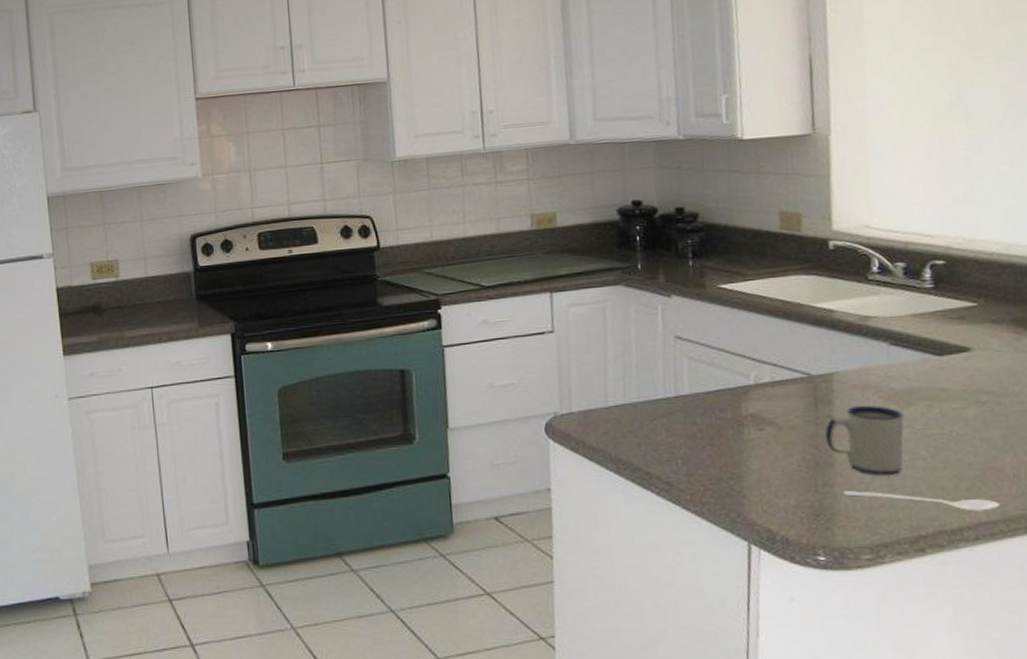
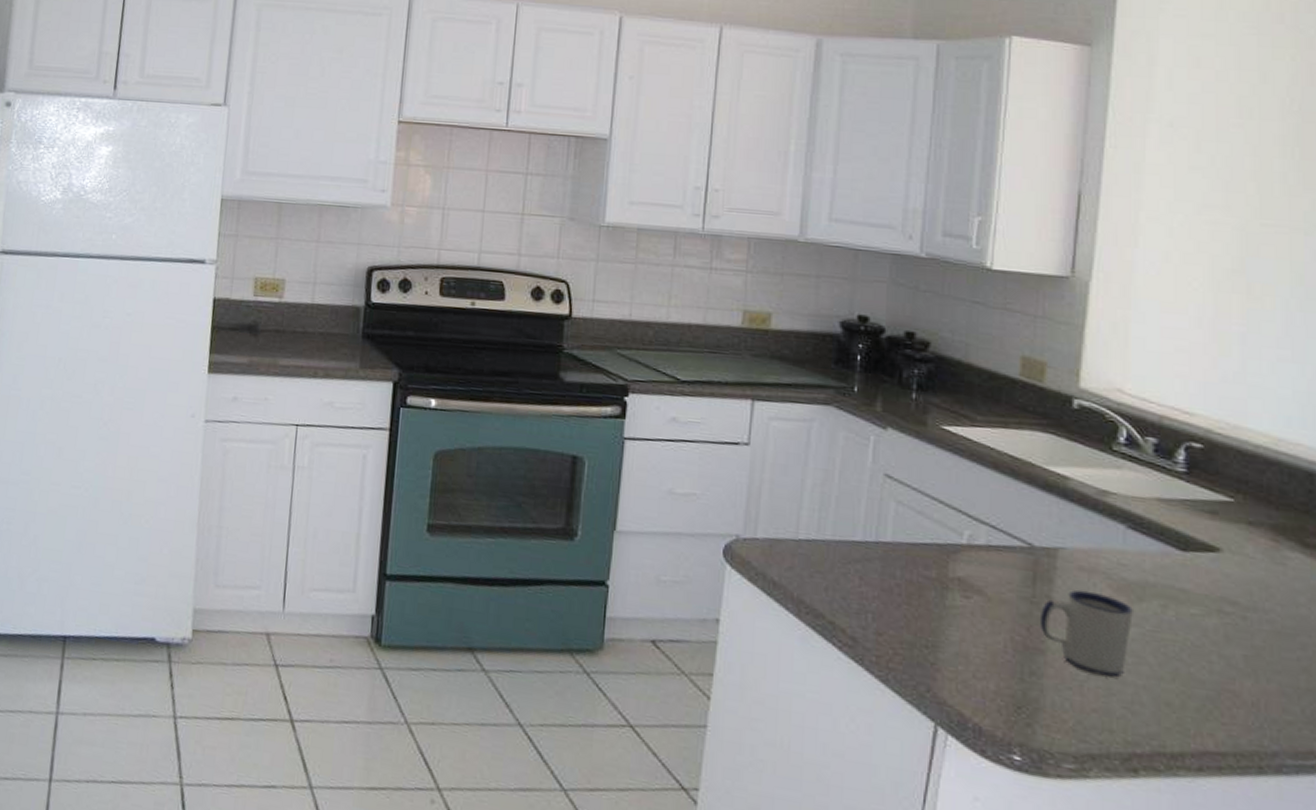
stirrer: present [843,490,1001,511] -> none [1052,684,1233,739]

